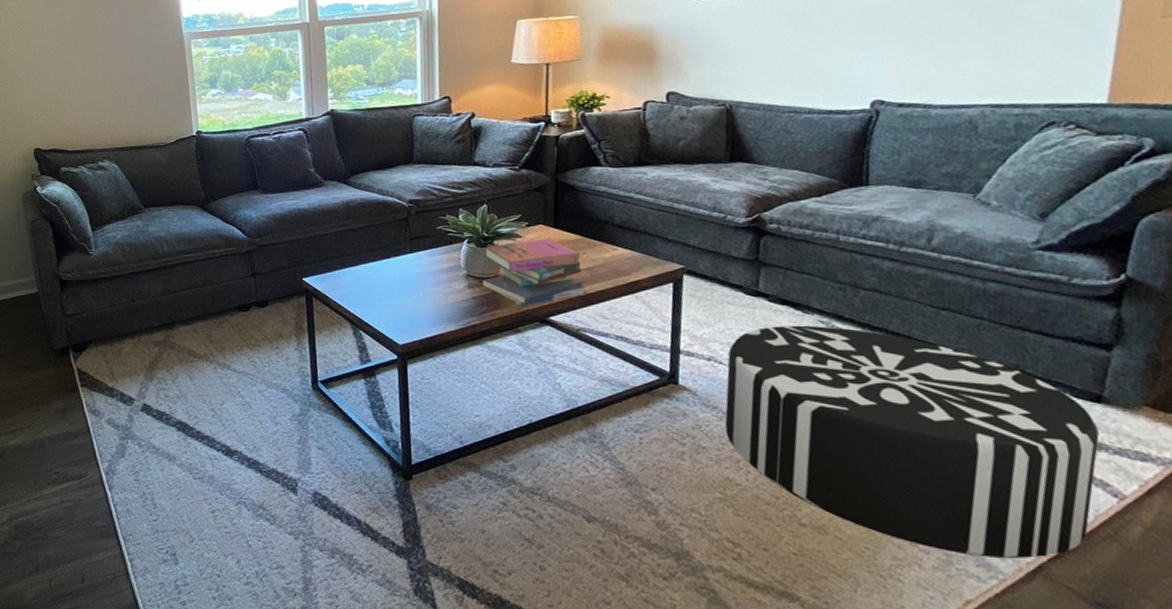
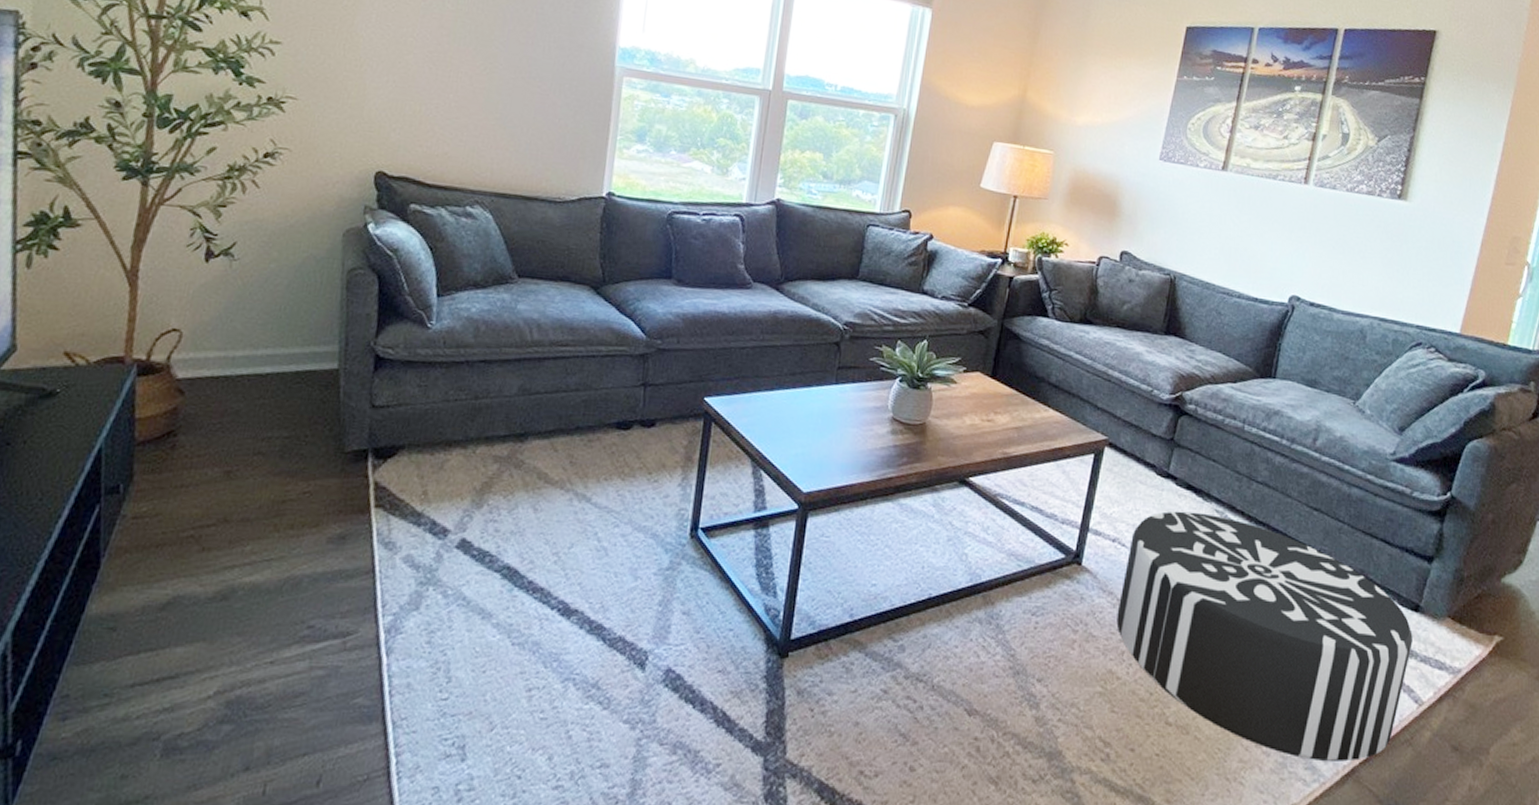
books: present [482,239,585,307] -> none [907,388,1011,463]

